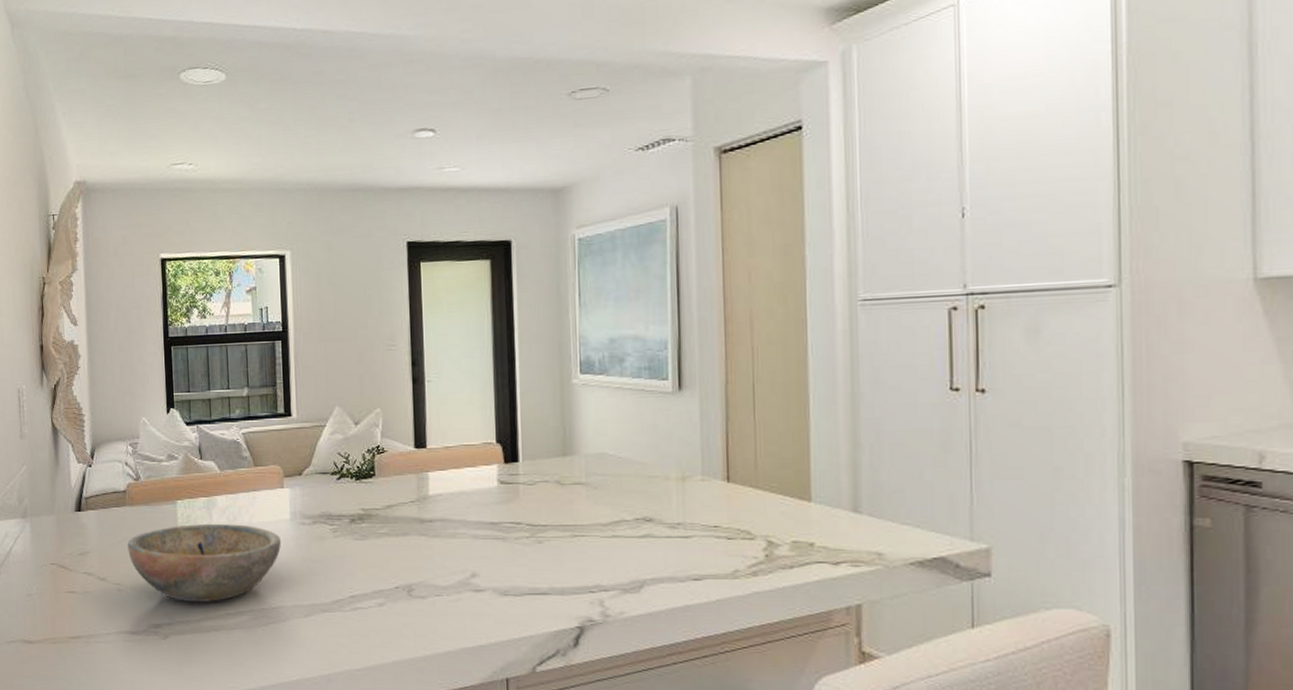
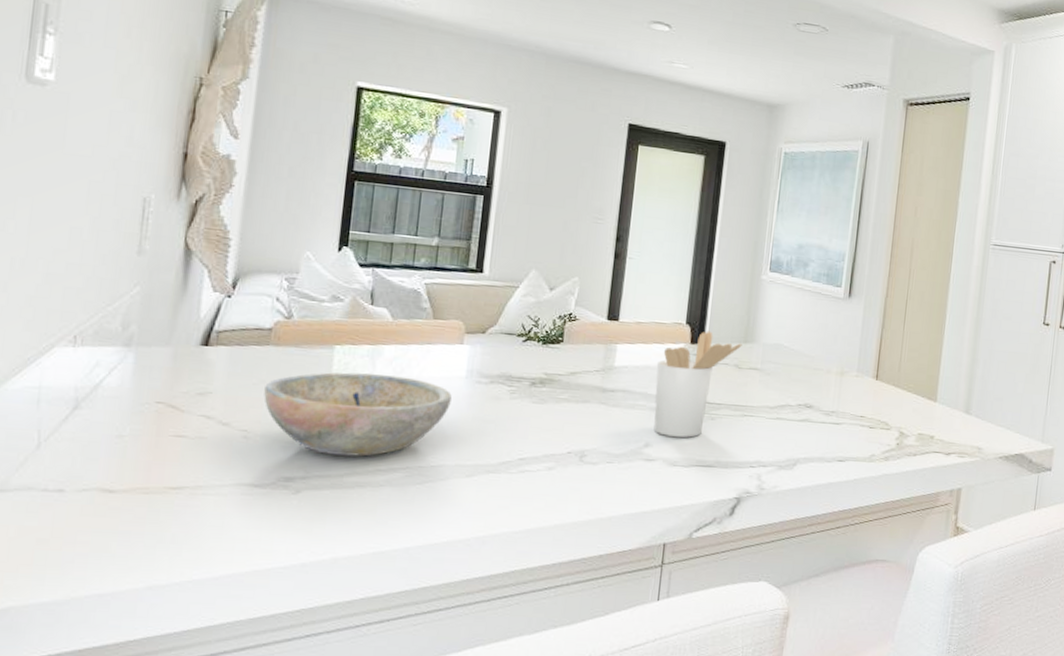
utensil holder: none [471,447,561,564] -> present [654,331,743,438]

